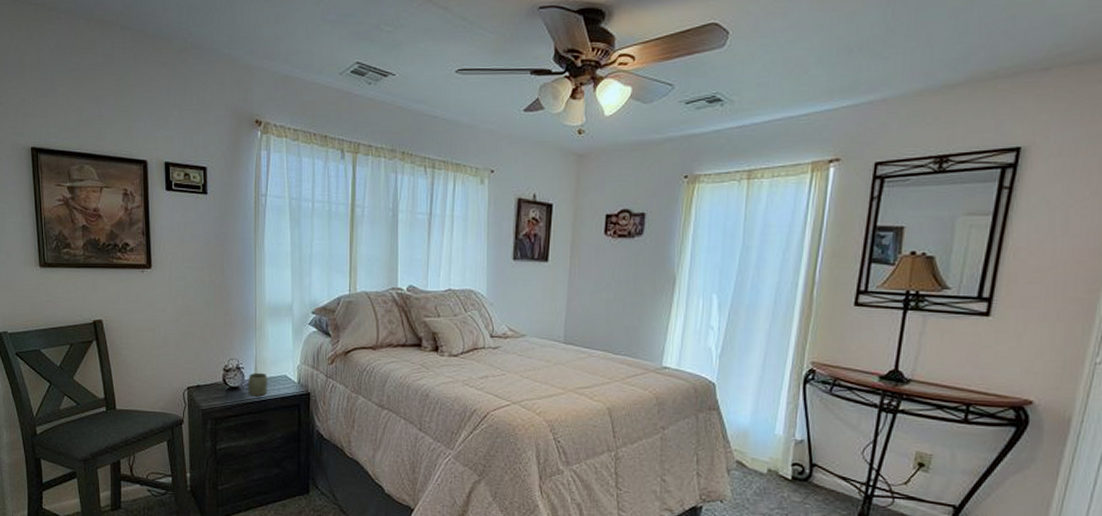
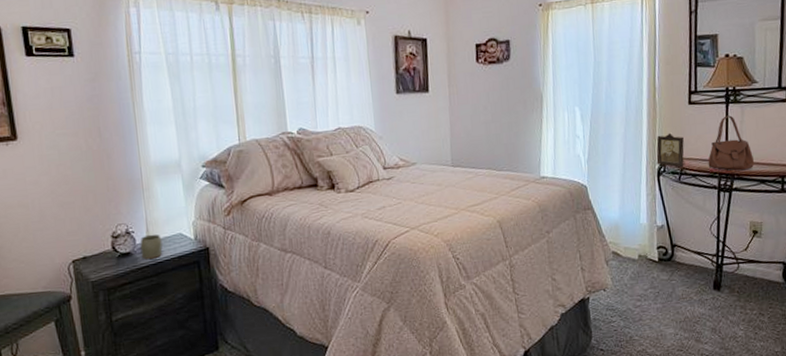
photo frame: none [804,336,843,378] -> present [656,133,686,168]
handbag: none [870,324,932,391] -> present [708,115,755,171]

